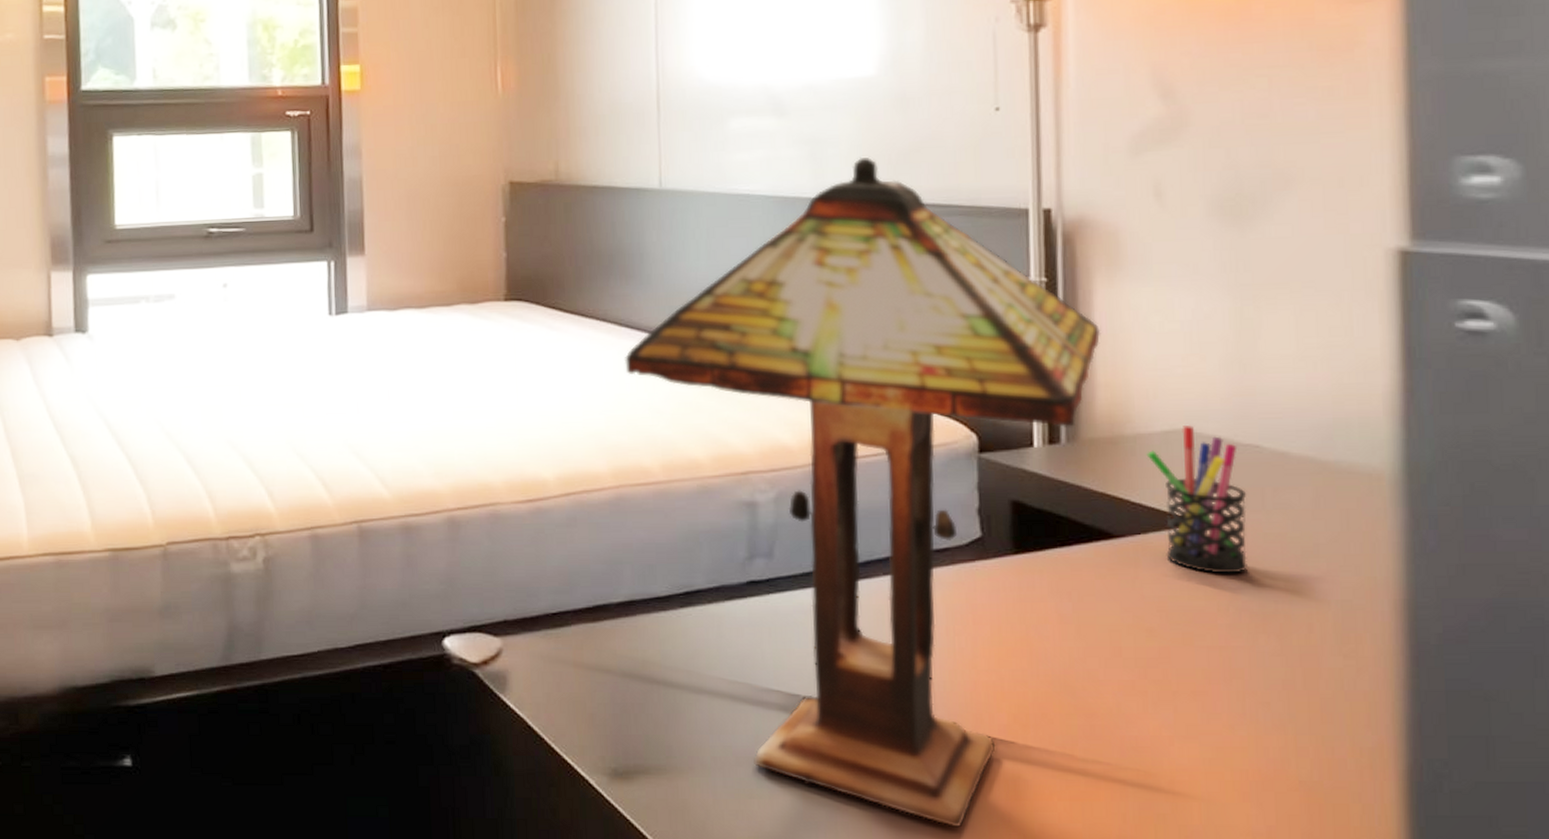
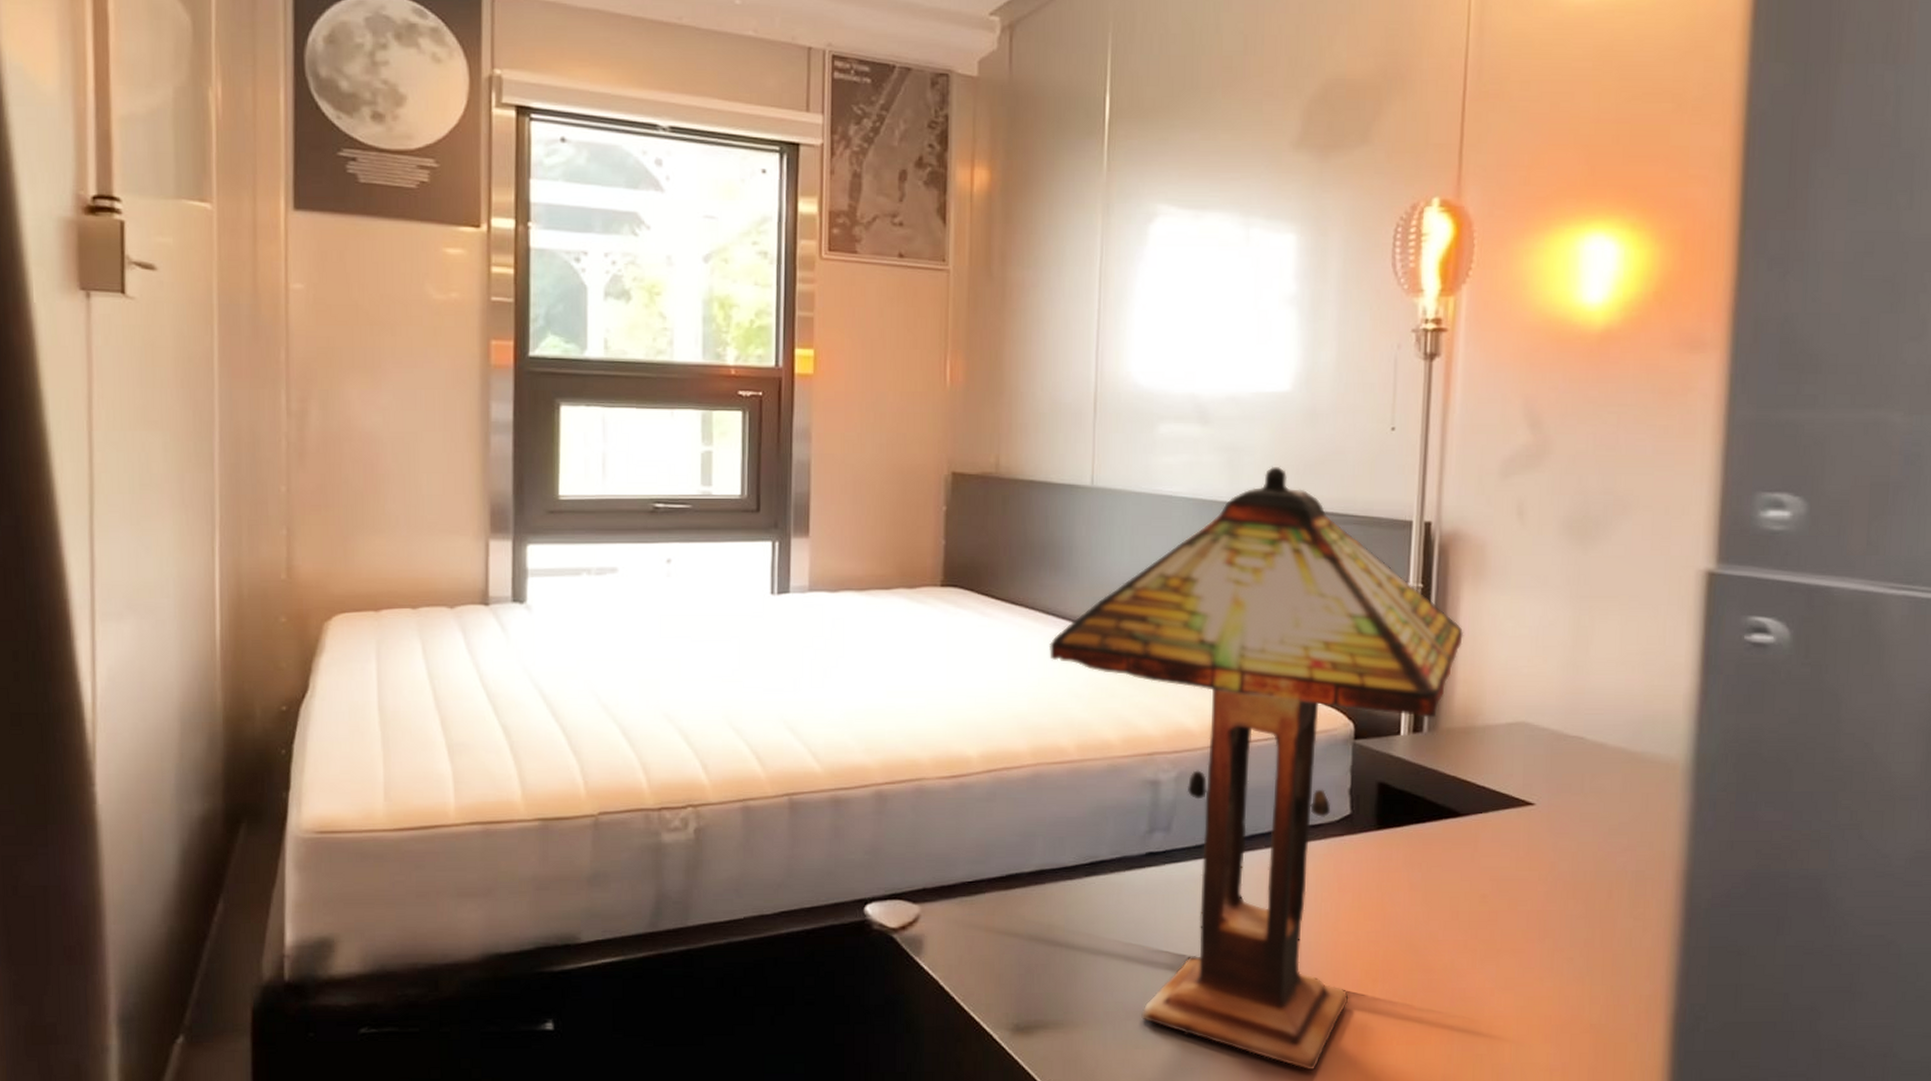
pen holder: present [1146,425,1249,574] -> none [1492,719,1570,848]

